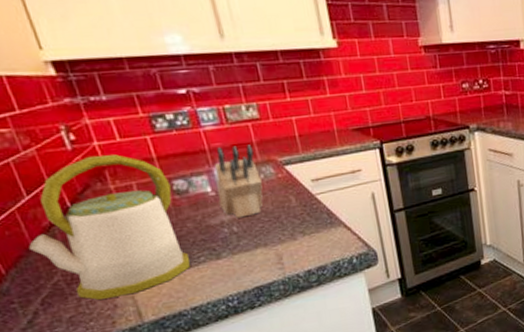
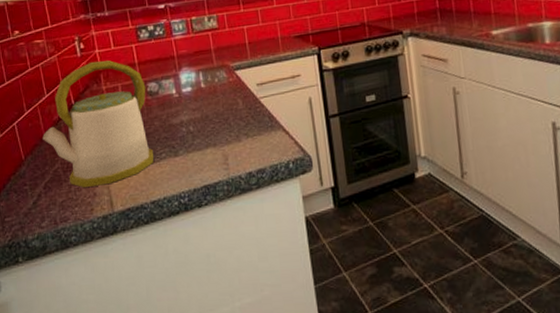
knife block: present [214,144,263,218] -> none [180,51,216,119]

